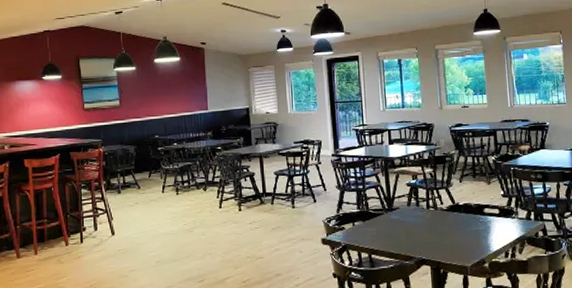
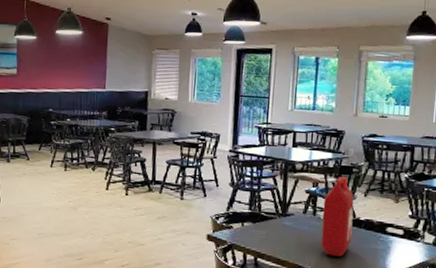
ketchup jug: none [424,167,454,243] -> present [321,177,355,257]

